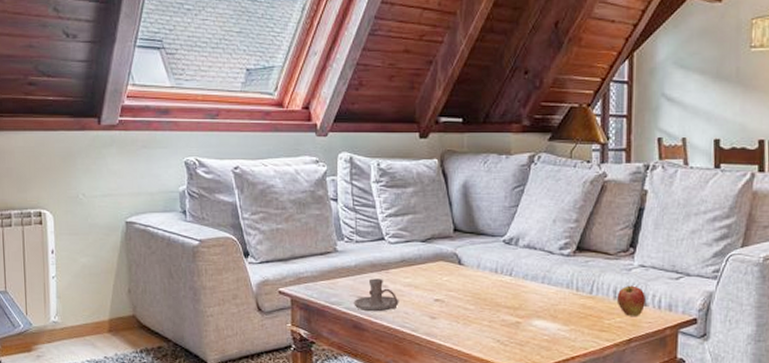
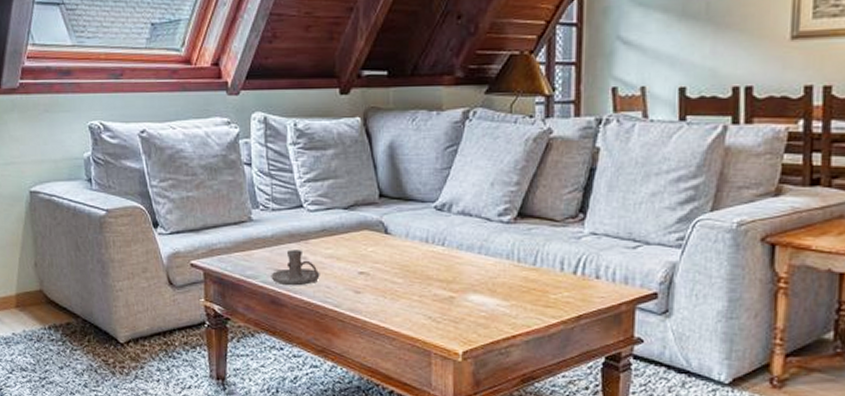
apple: present [616,285,647,316] -> none [564,255,599,290]

